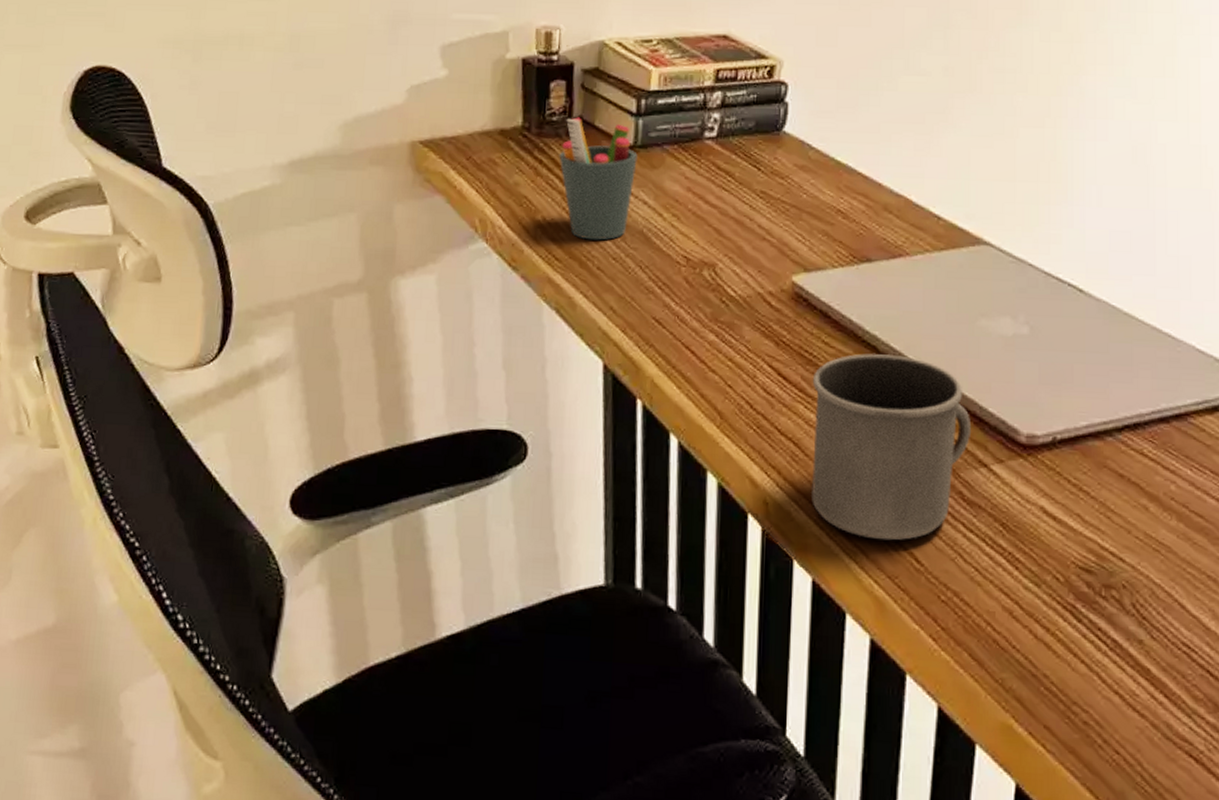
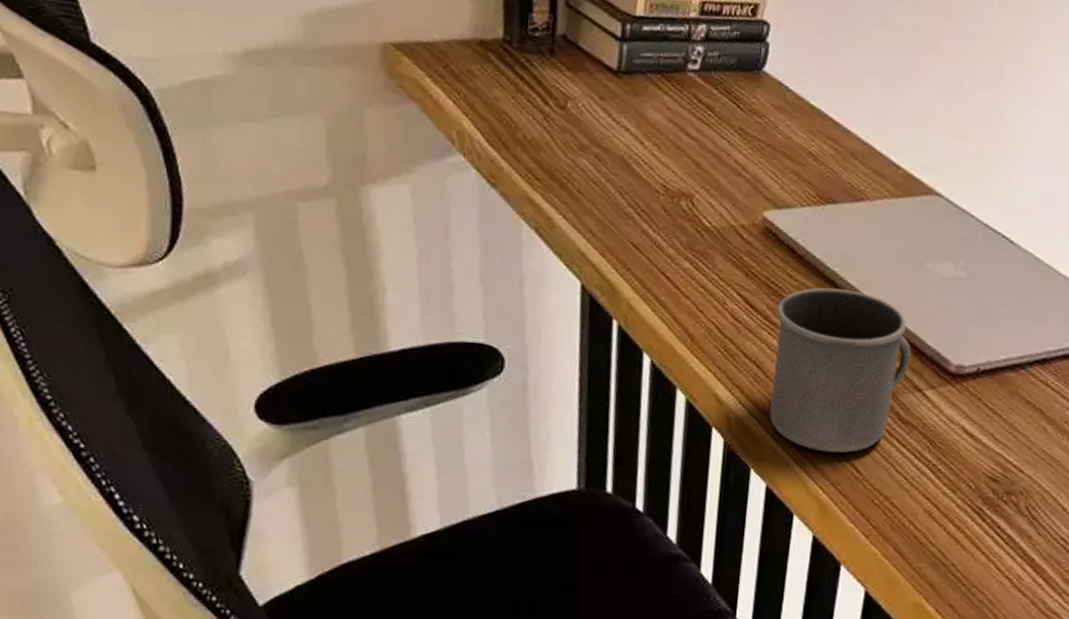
pen holder: present [559,117,638,241] -> none [541,35,621,163]

